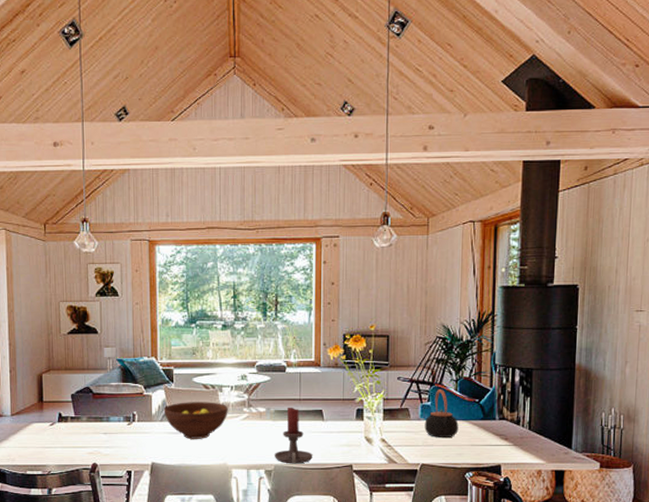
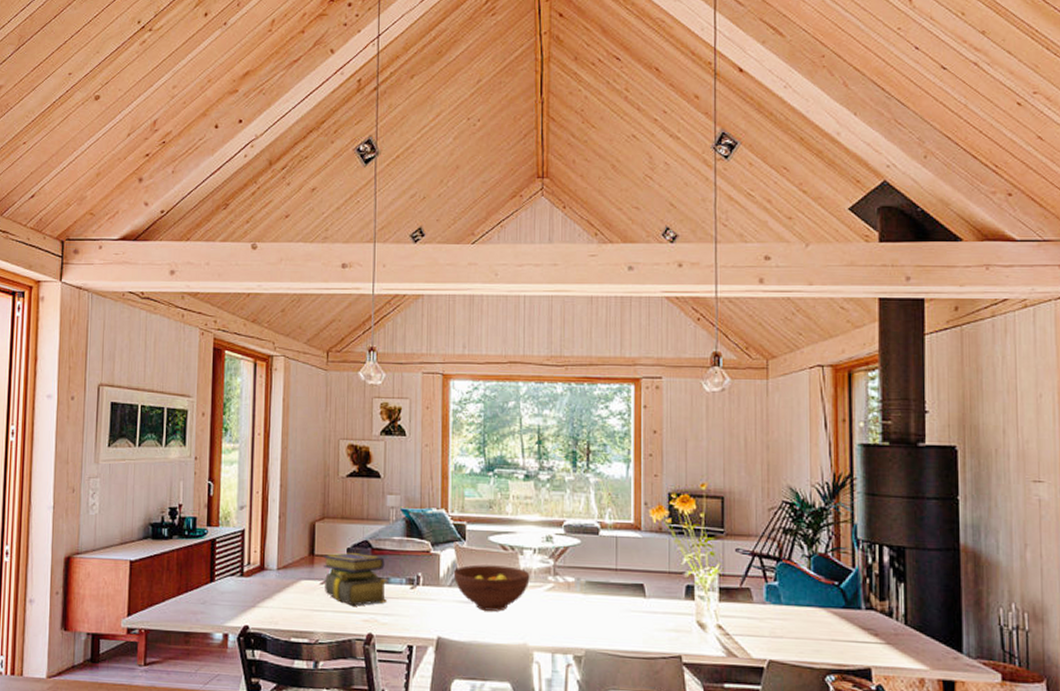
stack of books: none [50,398,108,442] -> present [323,553,387,606]
candle holder: present [274,407,313,464] -> none [584,578,633,650]
teapot: present [424,389,459,438] -> none [771,566,814,629]

